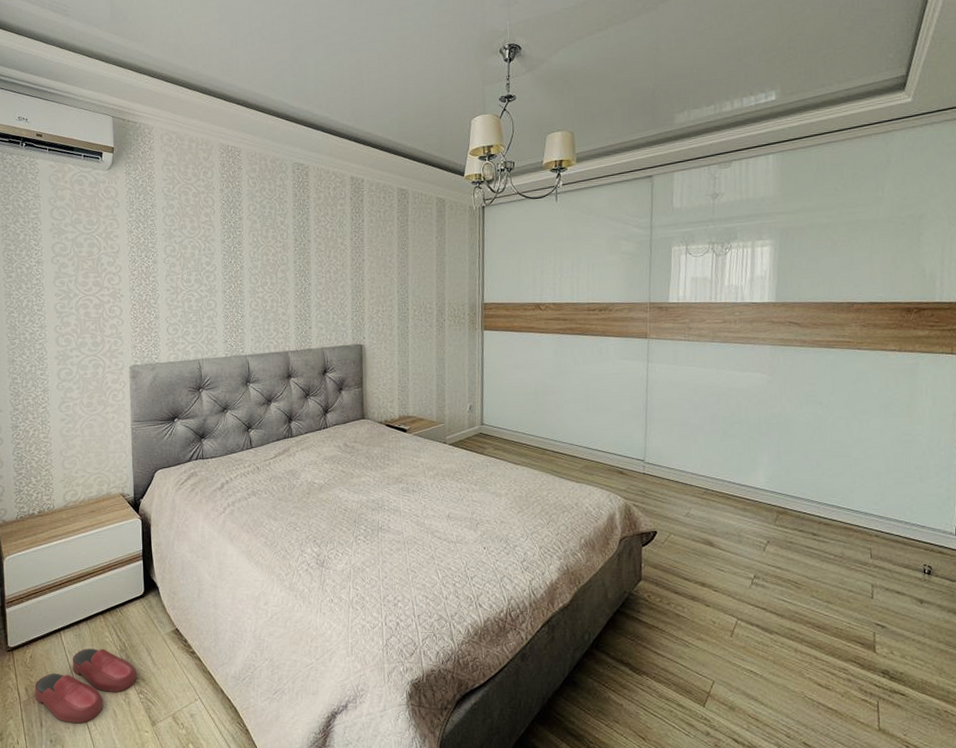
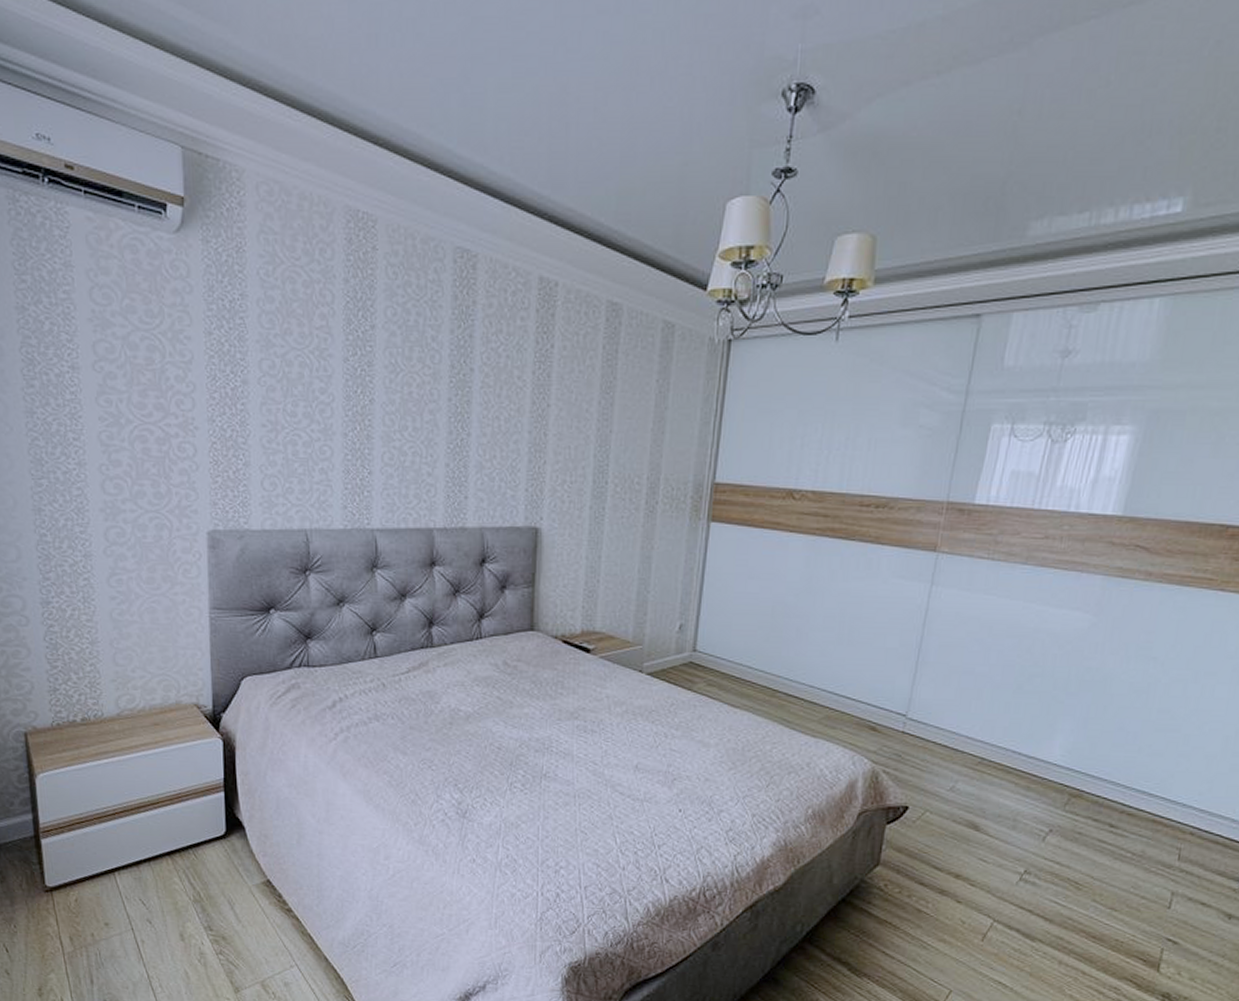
slippers: present [34,648,138,724] -> none [81,895,217,984]

